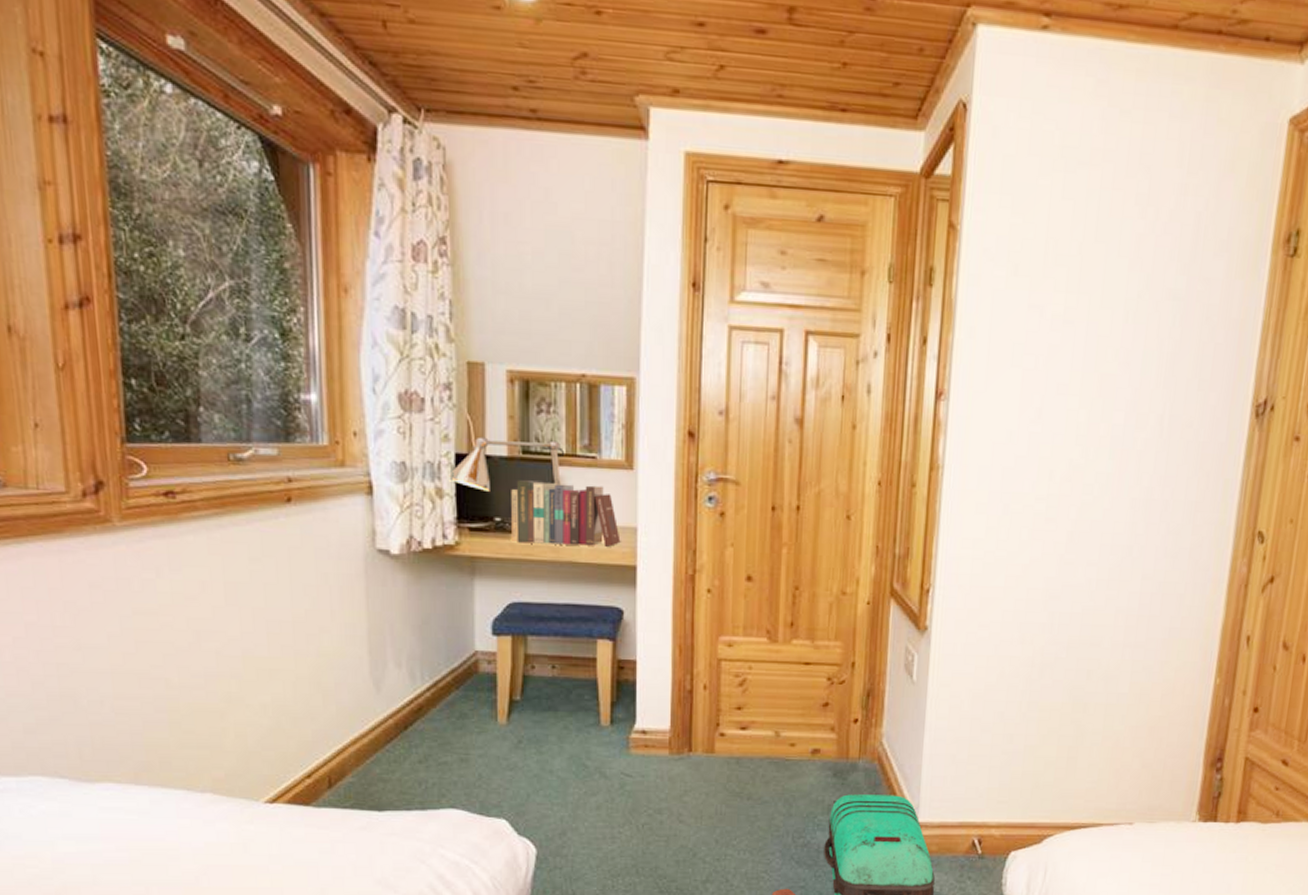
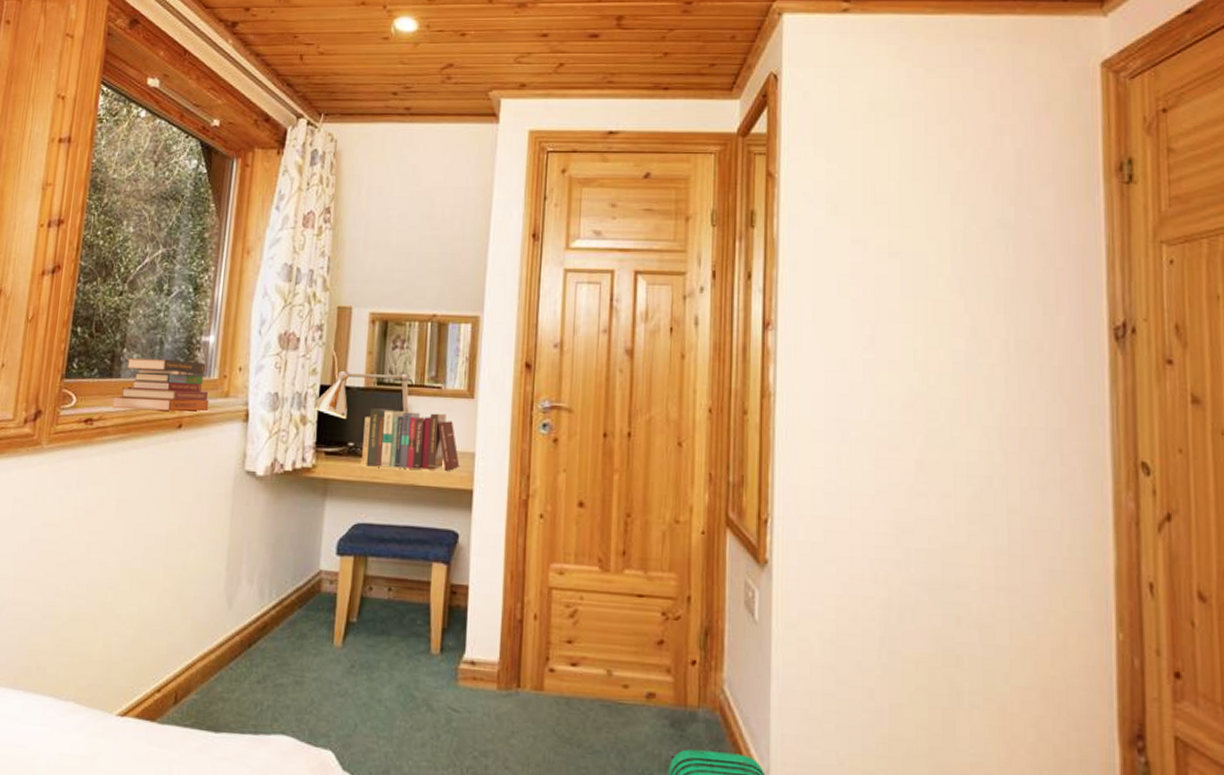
books: none [196,417,322,483] -> present [112,357,210,412]

